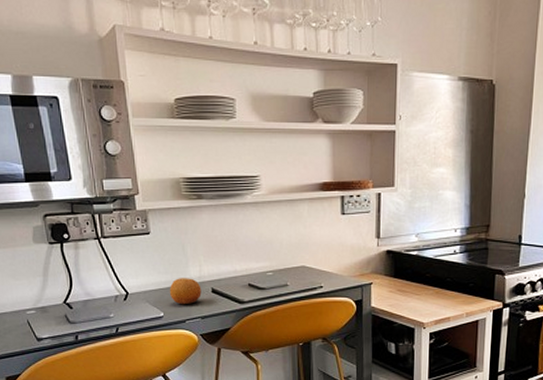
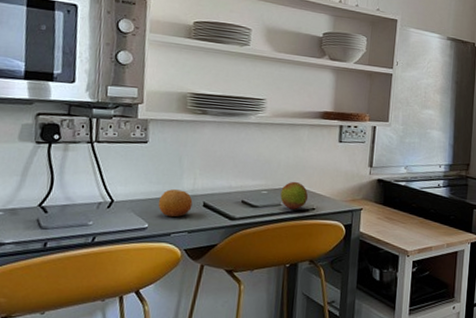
fruit: none [286,260,315,289] -> present [280,181,309,209]

